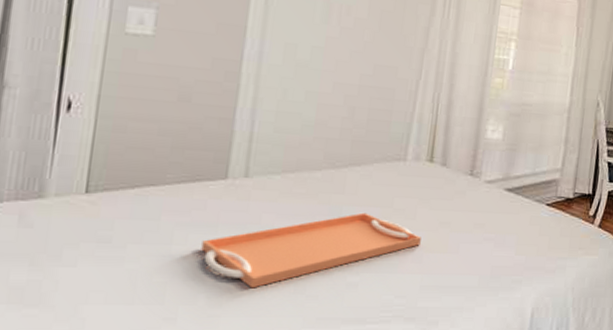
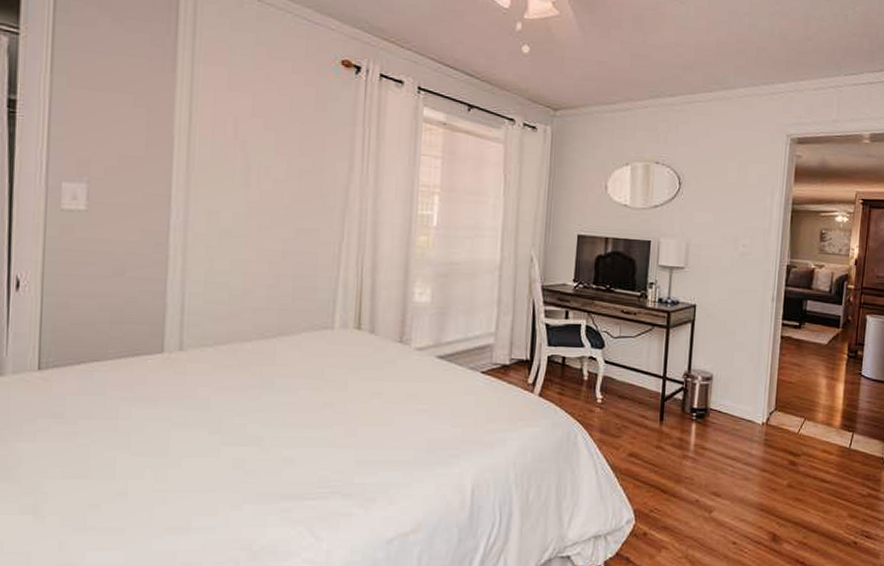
serving tray: present [201,212,421,289] -> none [144,384,354,463]

